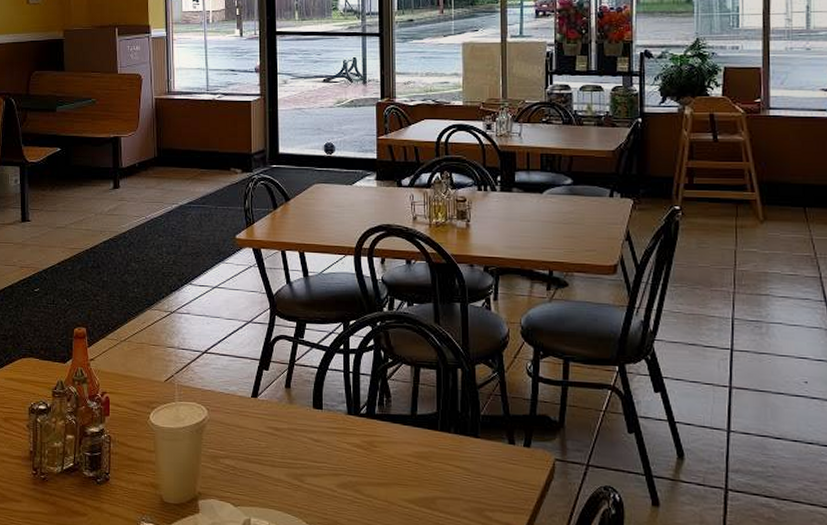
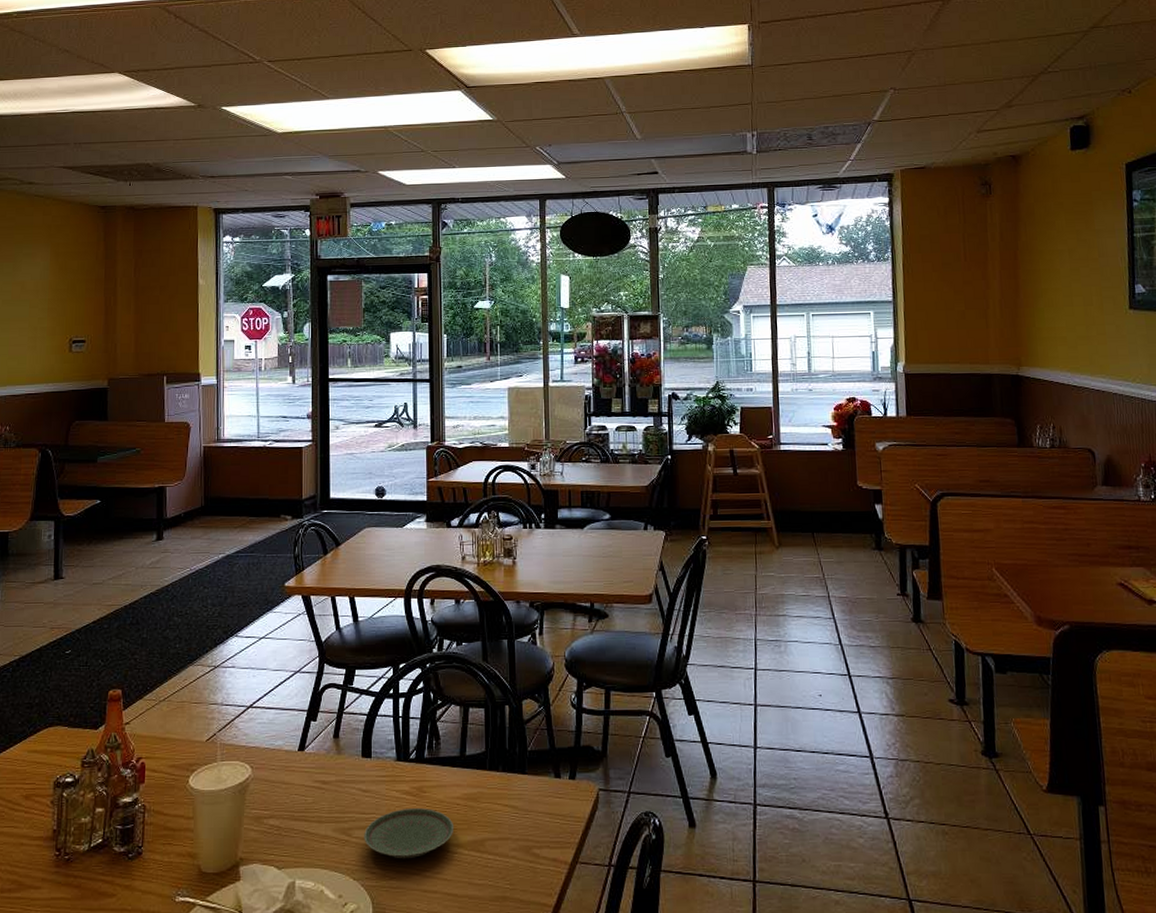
plate: none [316,460,405,509] -> present [364,807,455,859]

